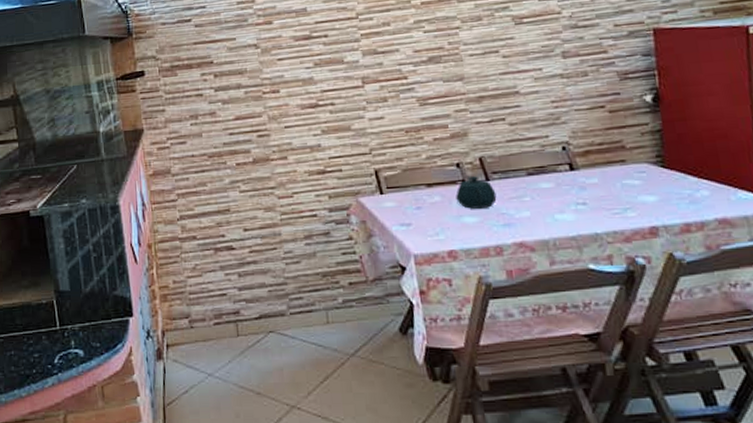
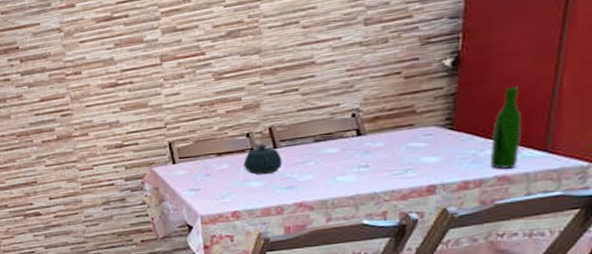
wine bottle: none [703,126,735,213] -> present [491,87,523,170]

